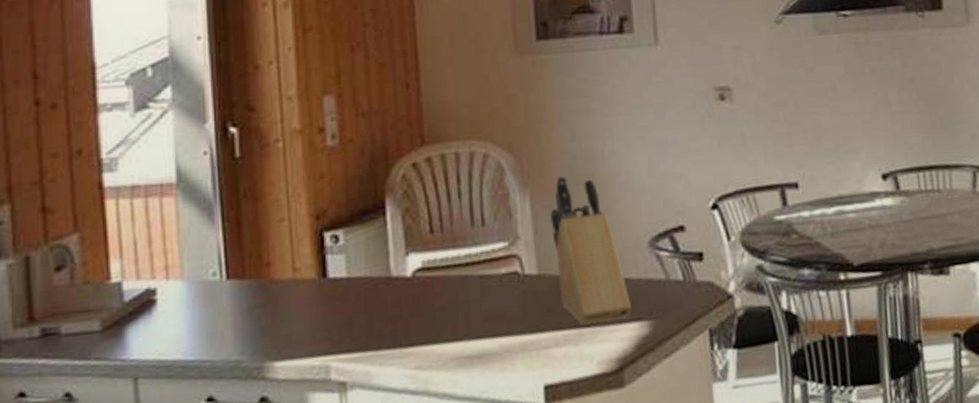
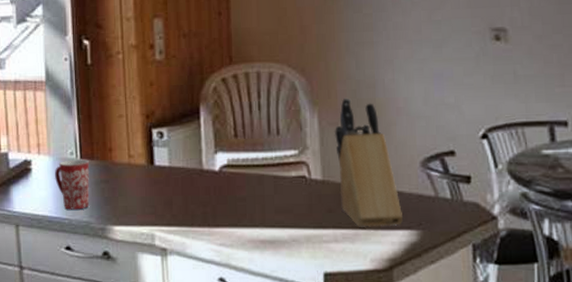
mug: none [190,280,240,349] -> present [55,159,90,210]

